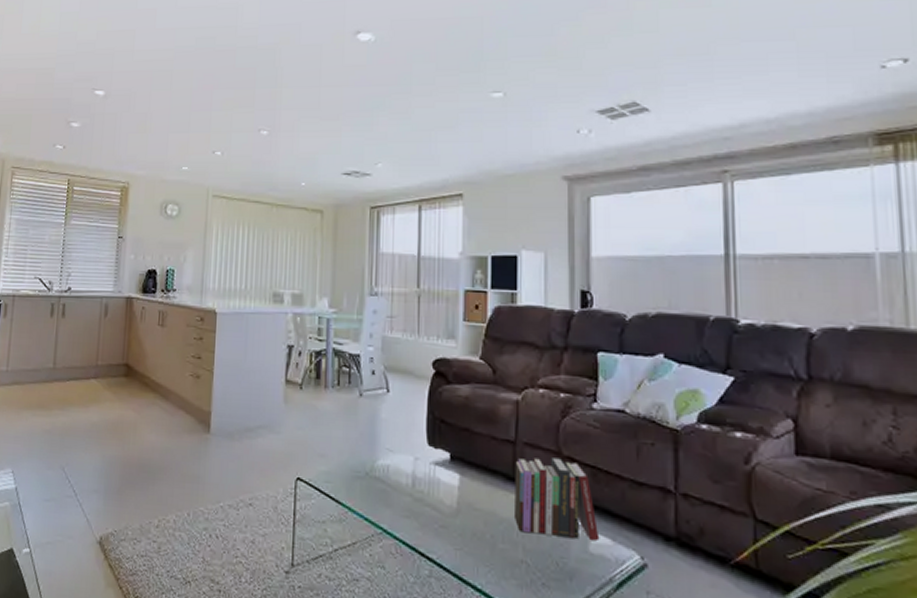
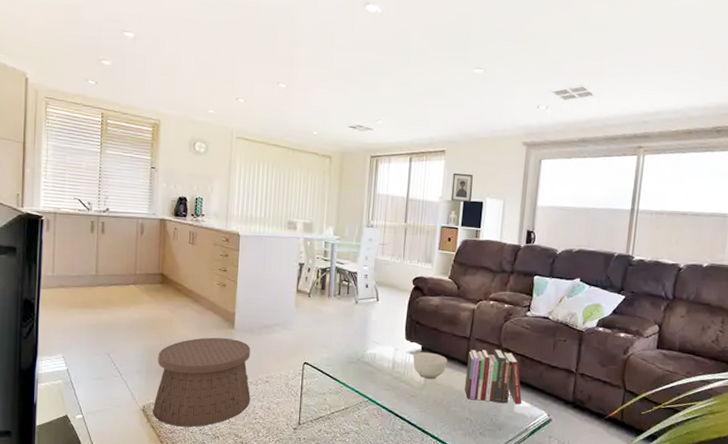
basket: none [111,444,230,567] -> present [153,337,251,427]
bowl: none [439,462,487,502] -> present [412,351,448,380]
picture frame: none [474,222,501,257] -> present [450,173,473,202]

